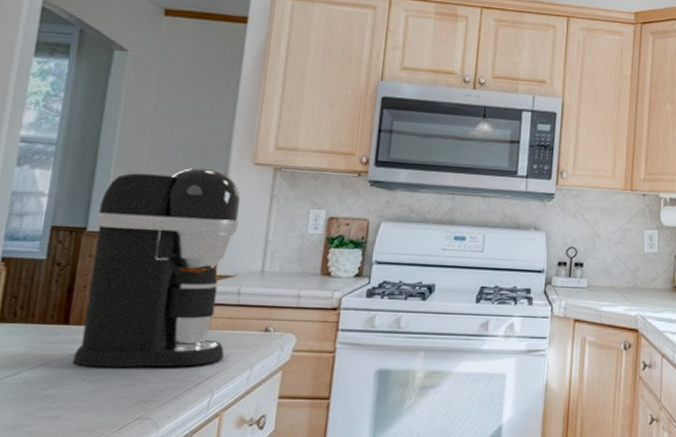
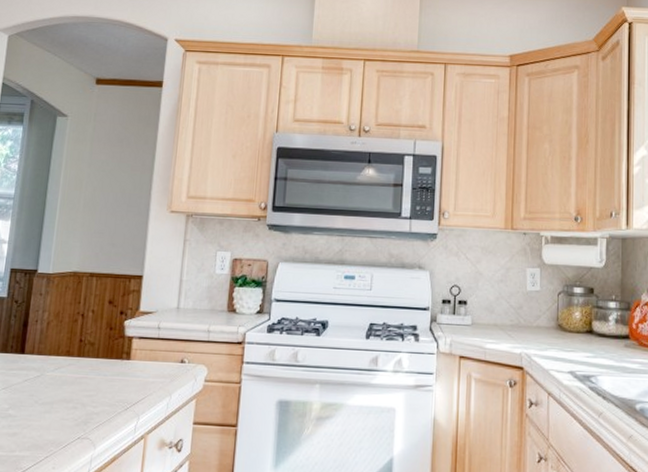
coffee maker: present [72,167,241,368] -> none [27,216,159,393]

